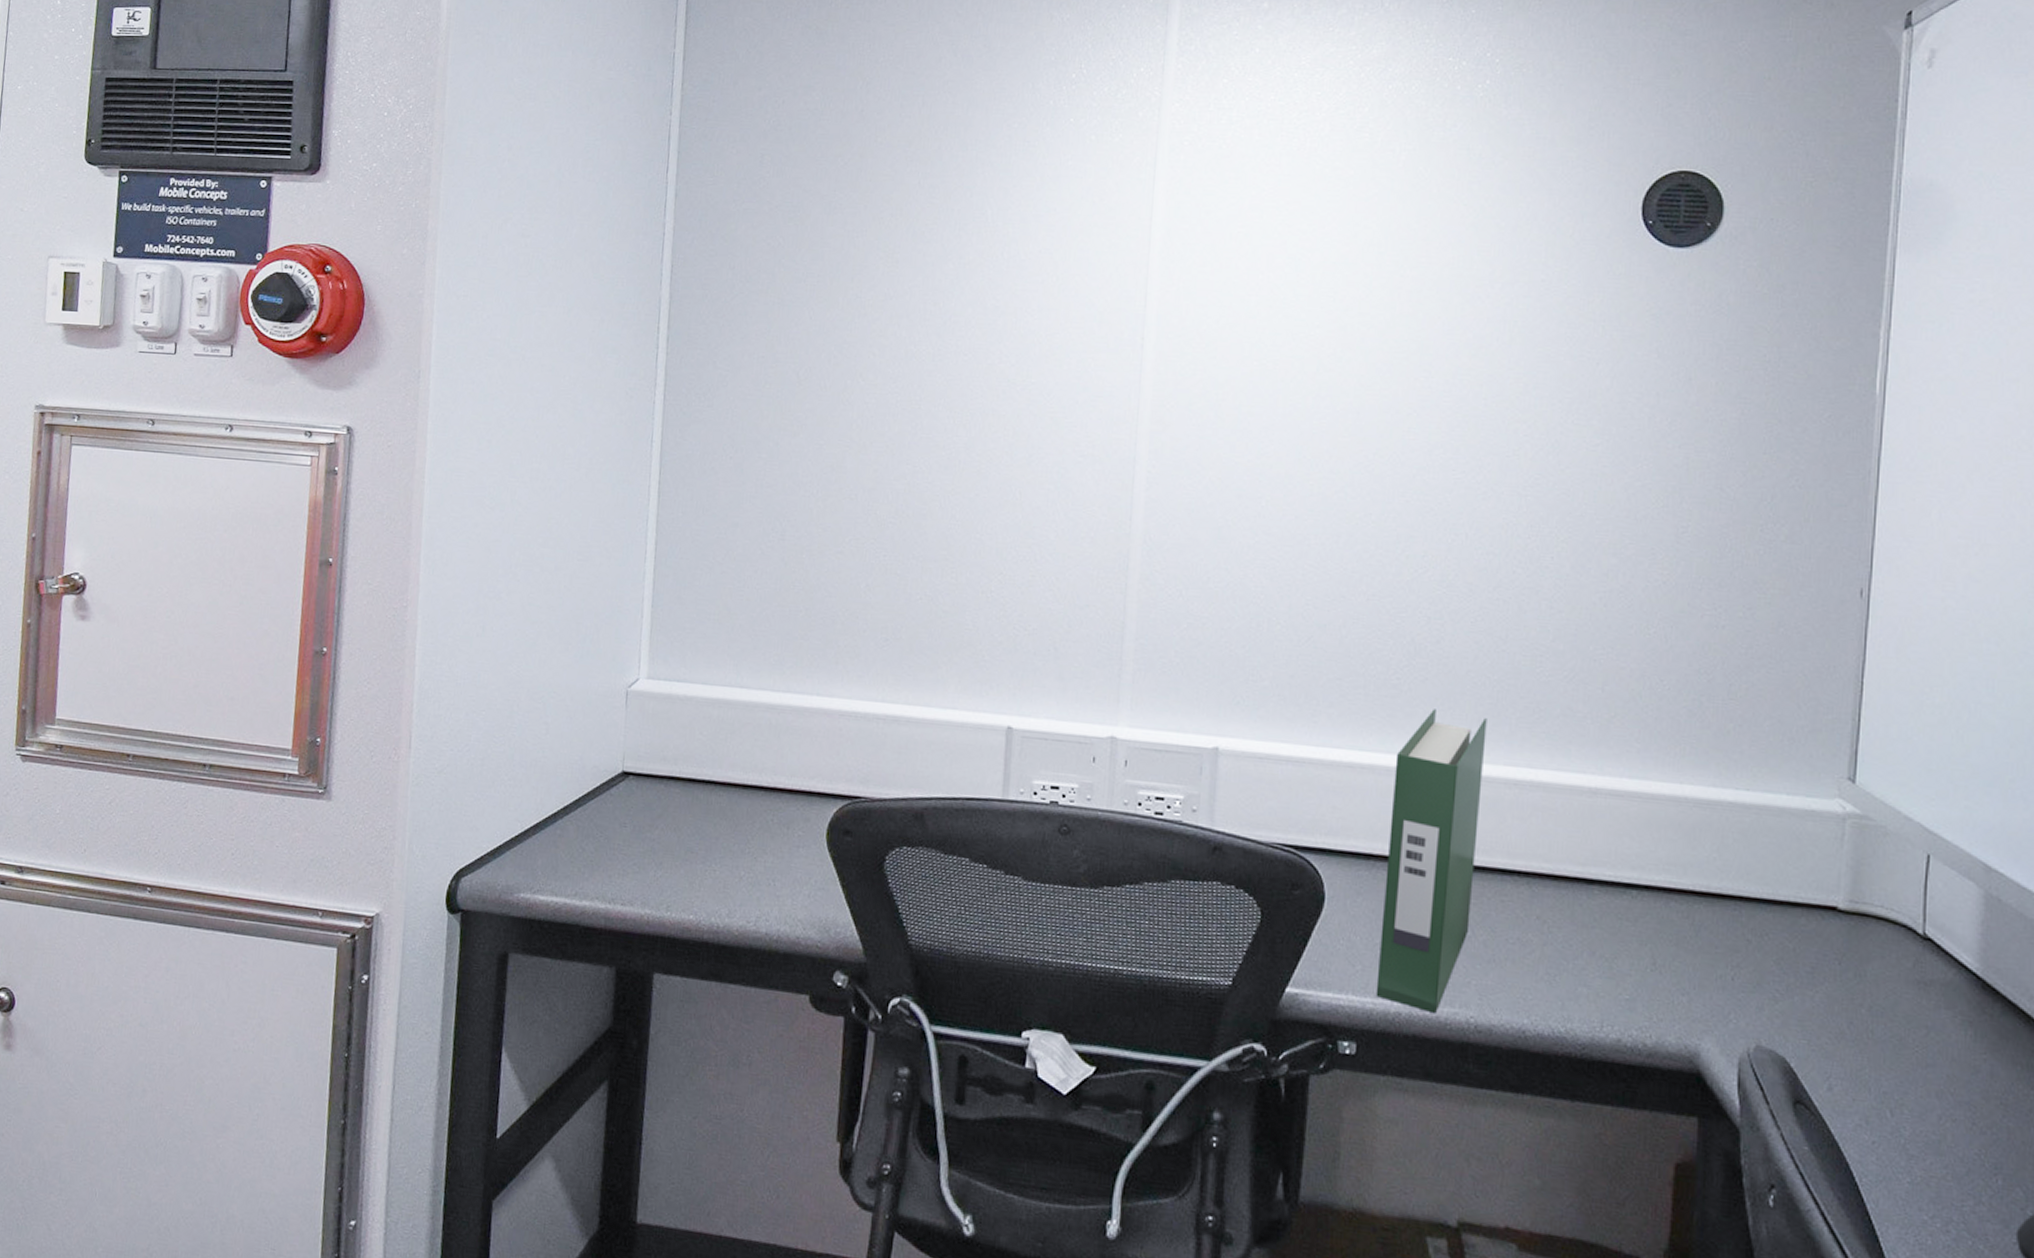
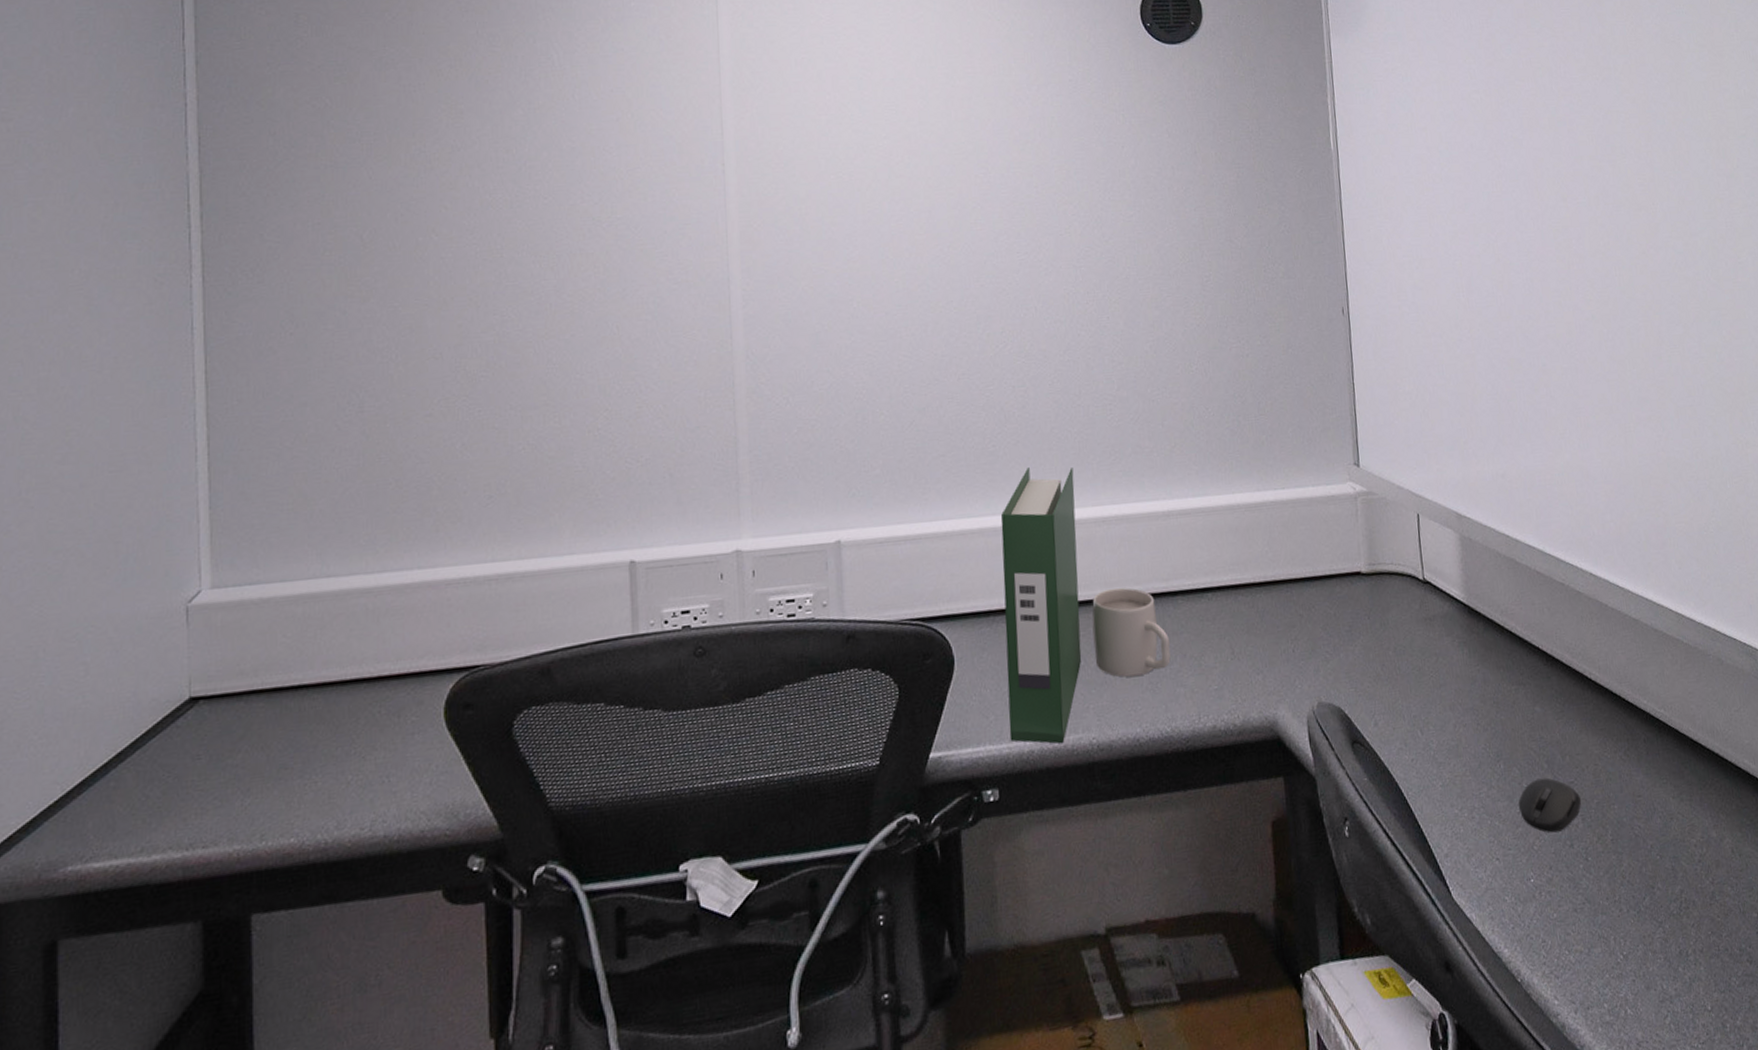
mug: none [1484,860,1577,963] -> present [1092,587,1171,677]

